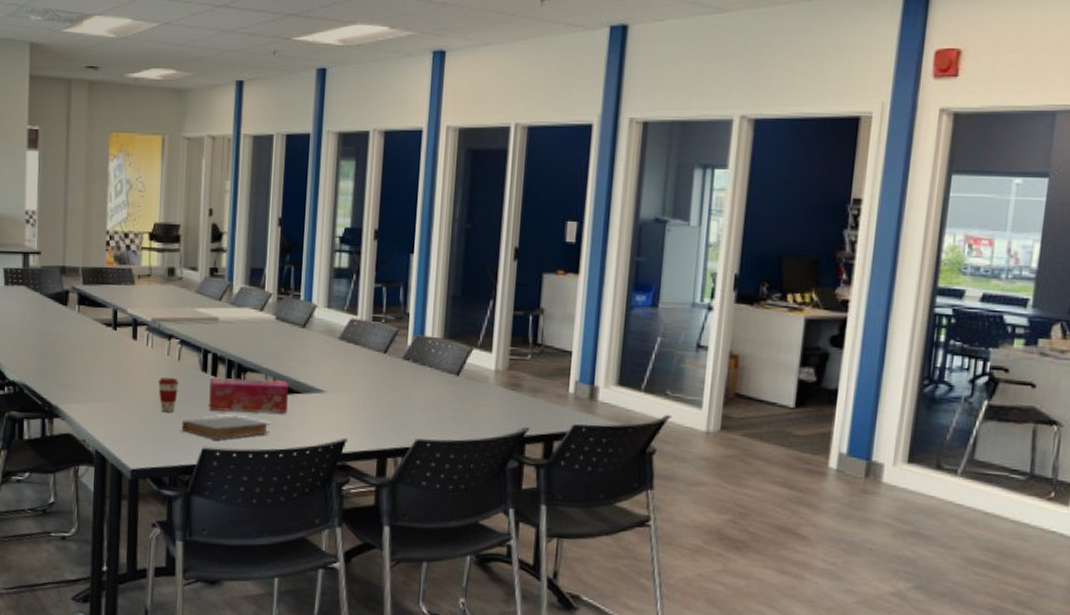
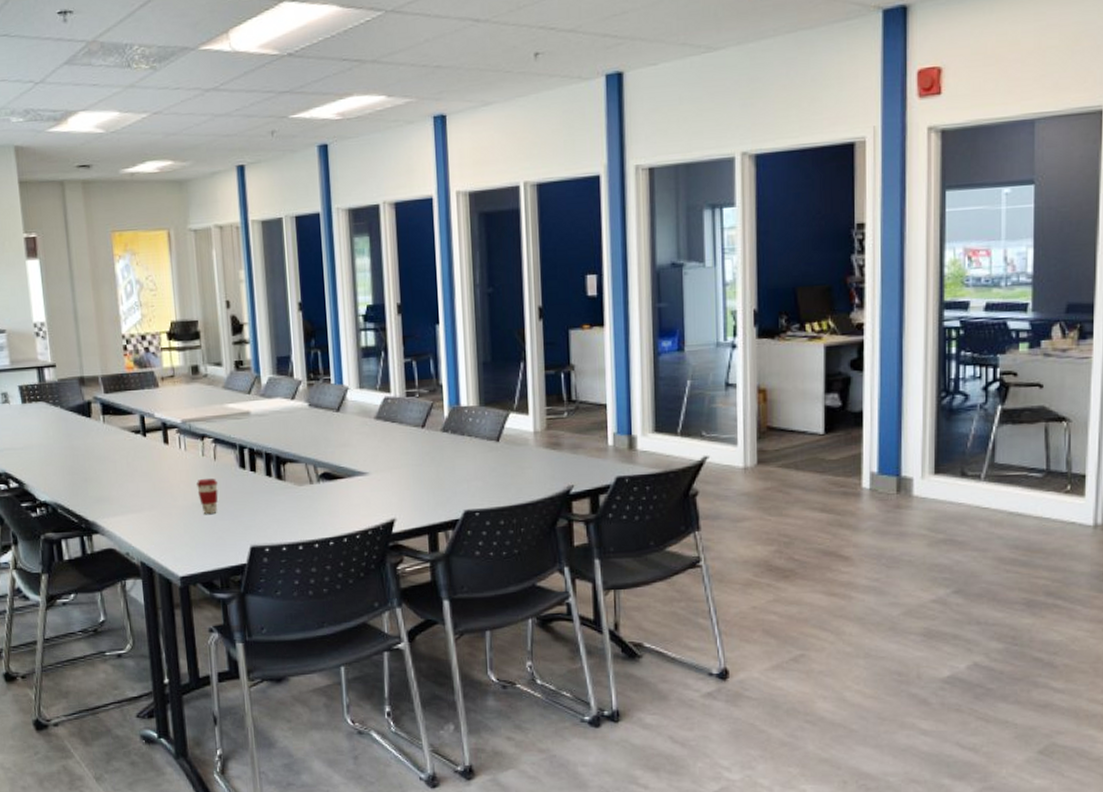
book: present [181,415,271,439] -> none [226,508,318,535]
tissue box: present [209,377,288,413] -> none [249,467,333,506]

